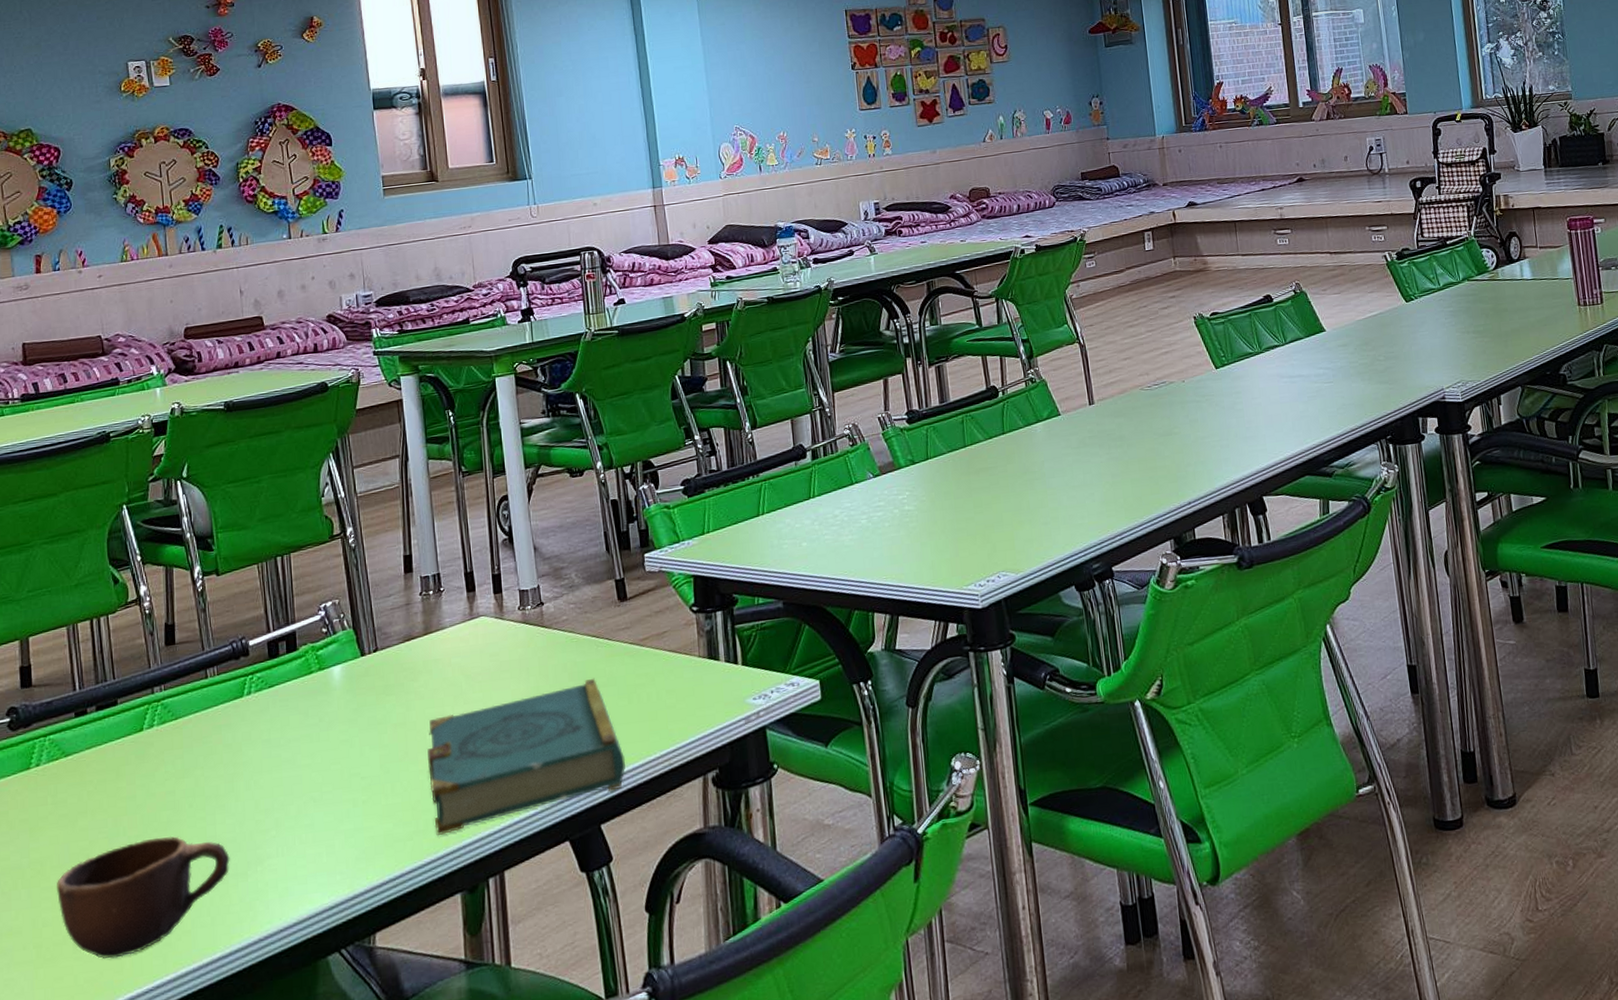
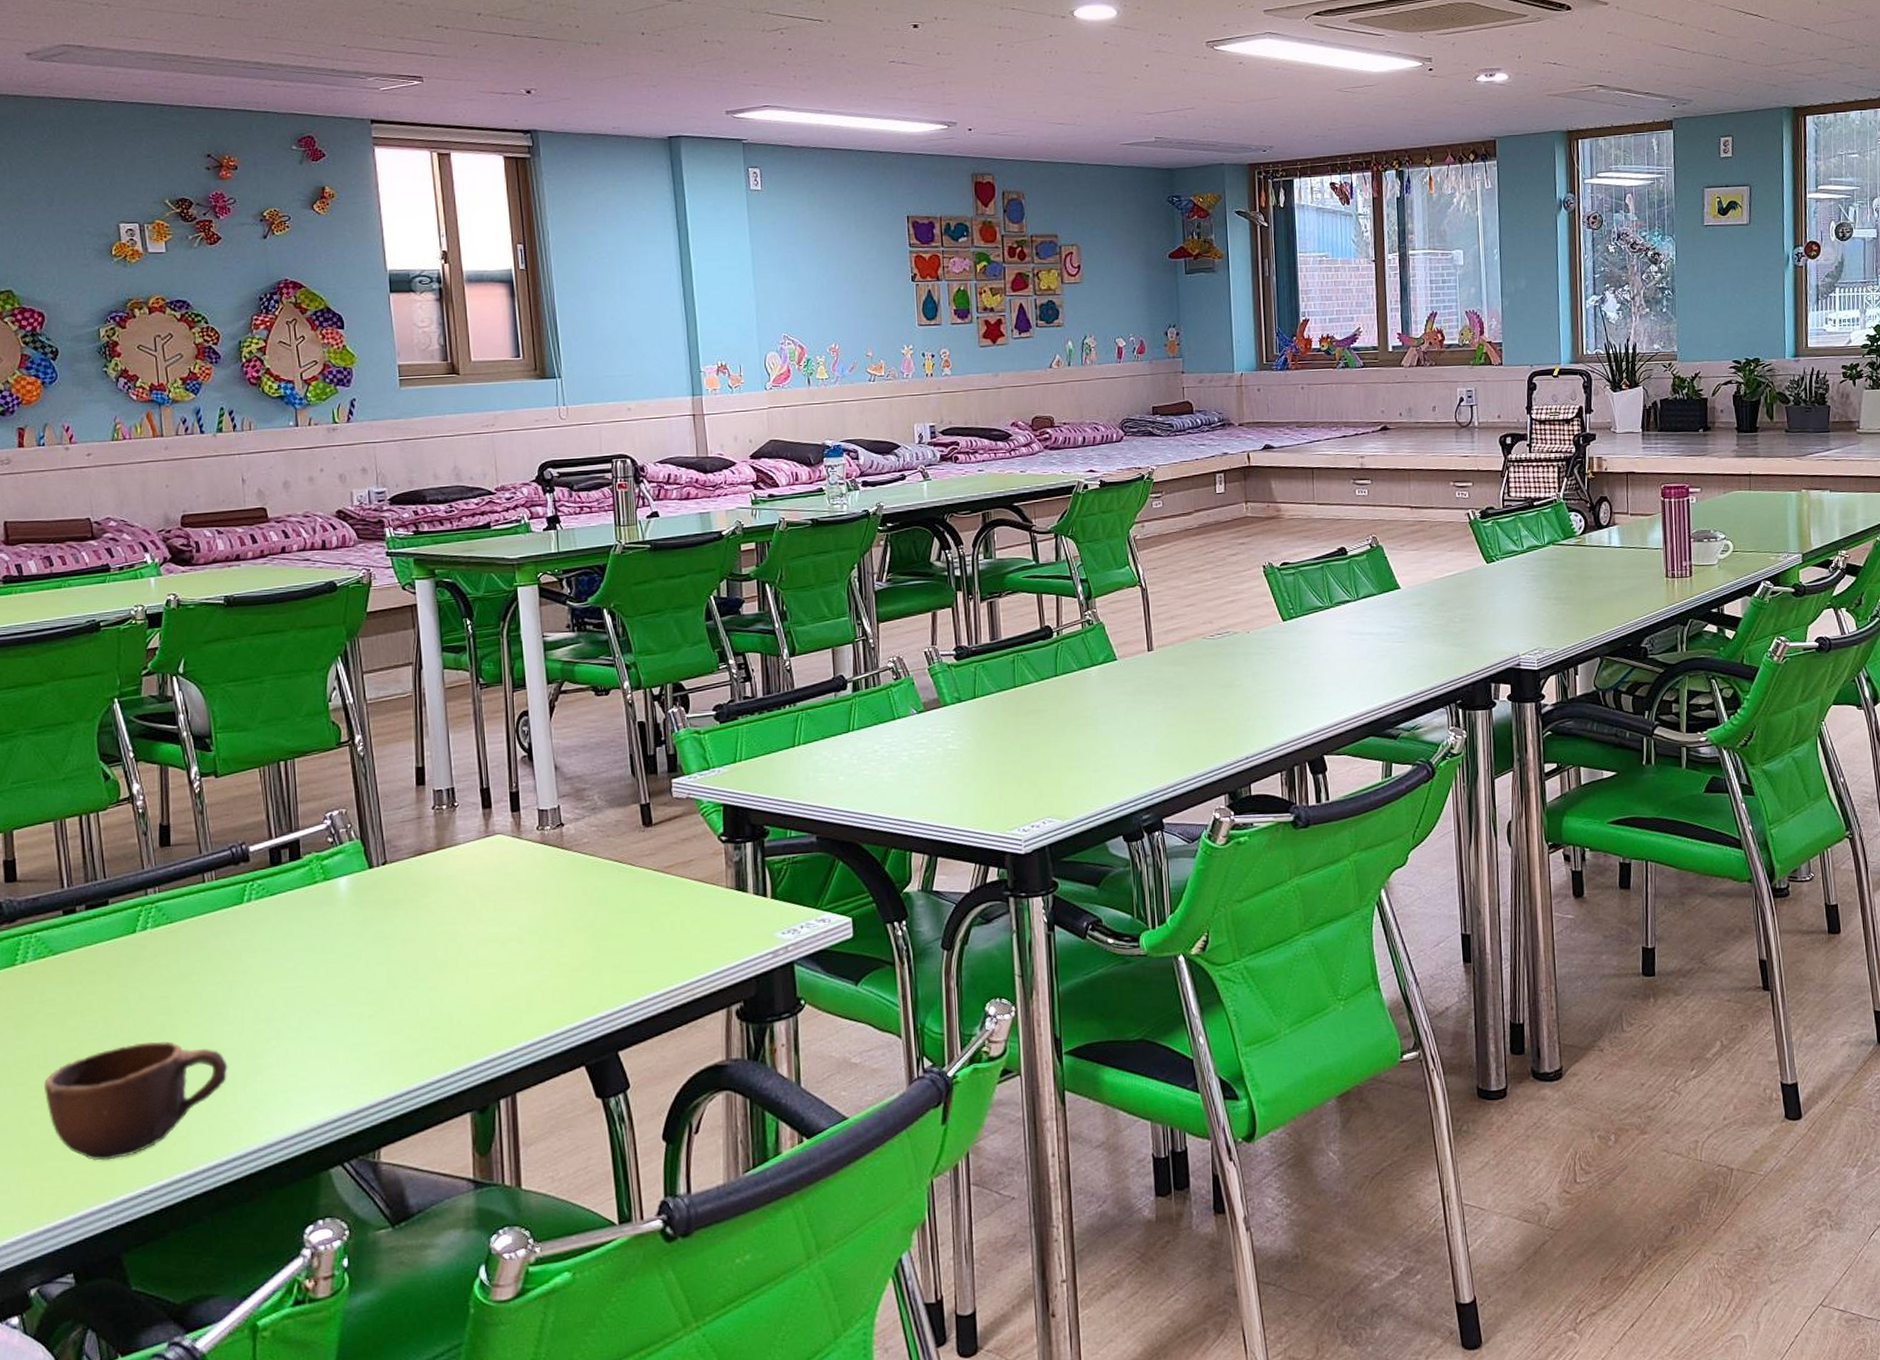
book: present [427,678,625,835] -> none [438,903,646,1054]

